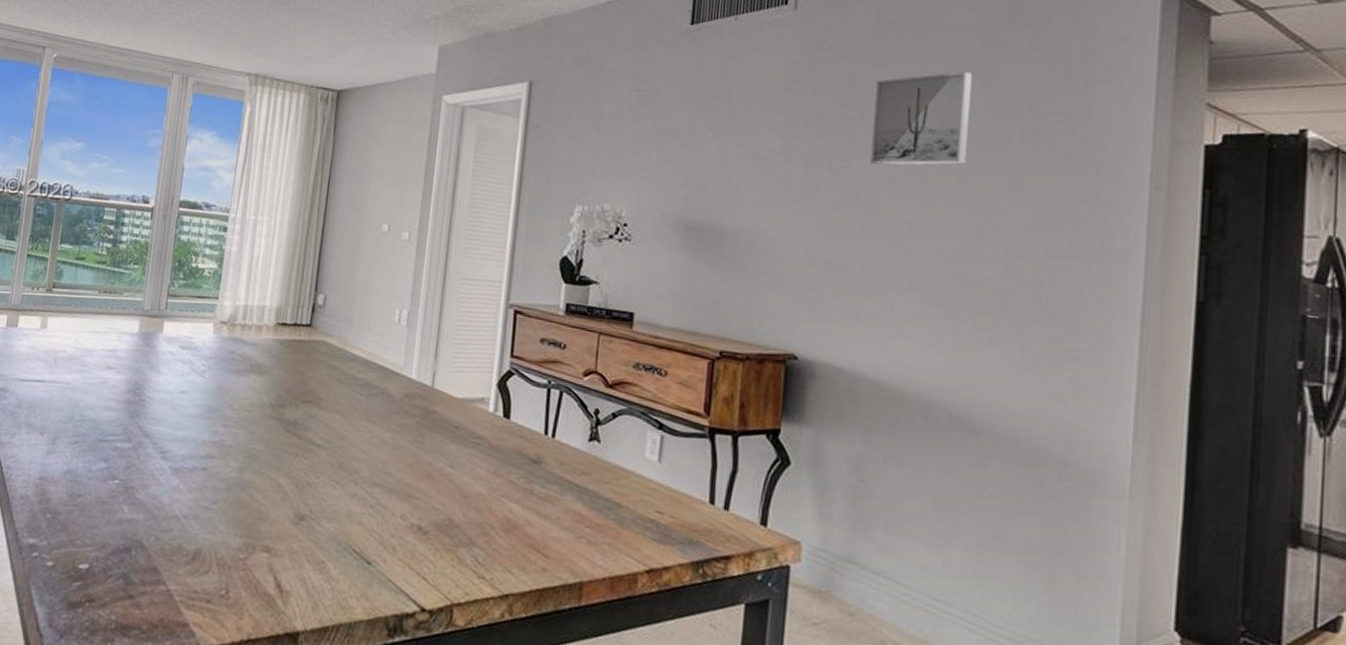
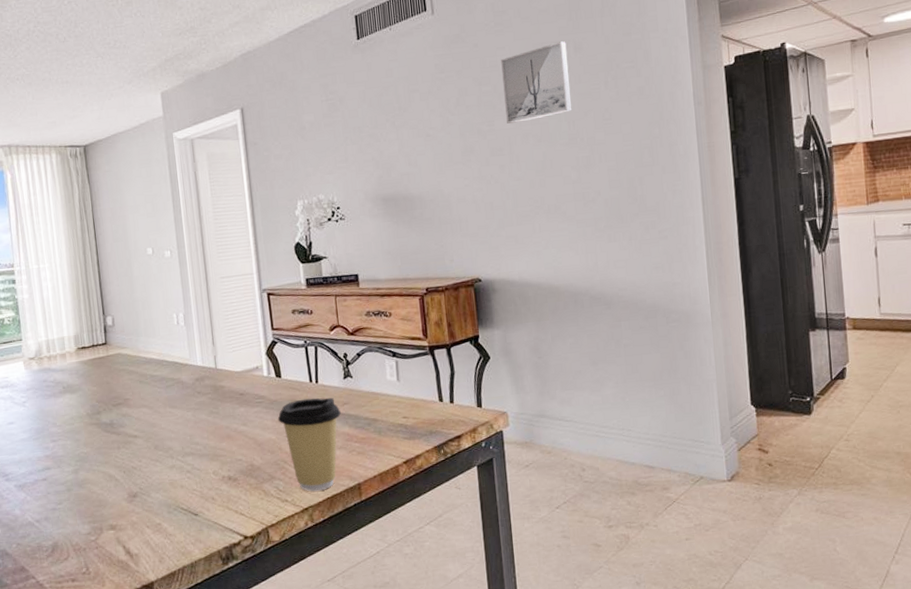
coffee cup: none [494,452,576,578] -> present [277,397,341,492]

